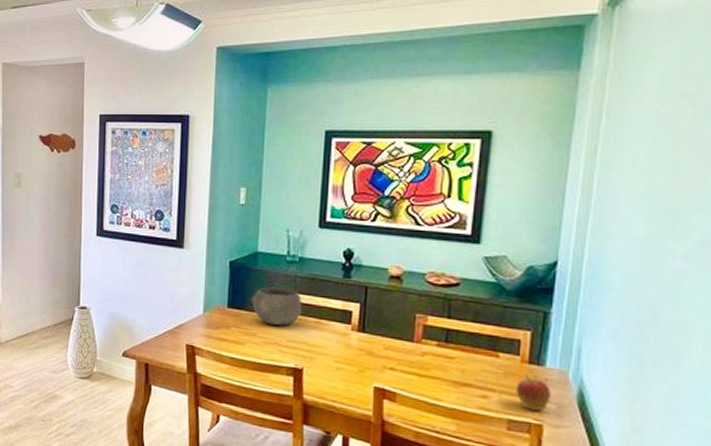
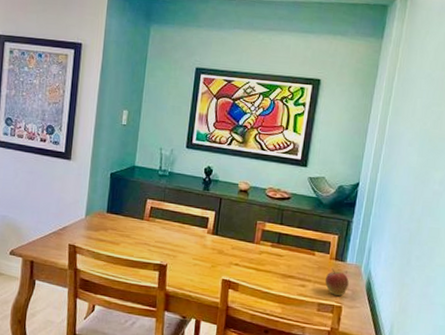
bowl: present [251,287,302,326] -> none [127,196,169,229]

